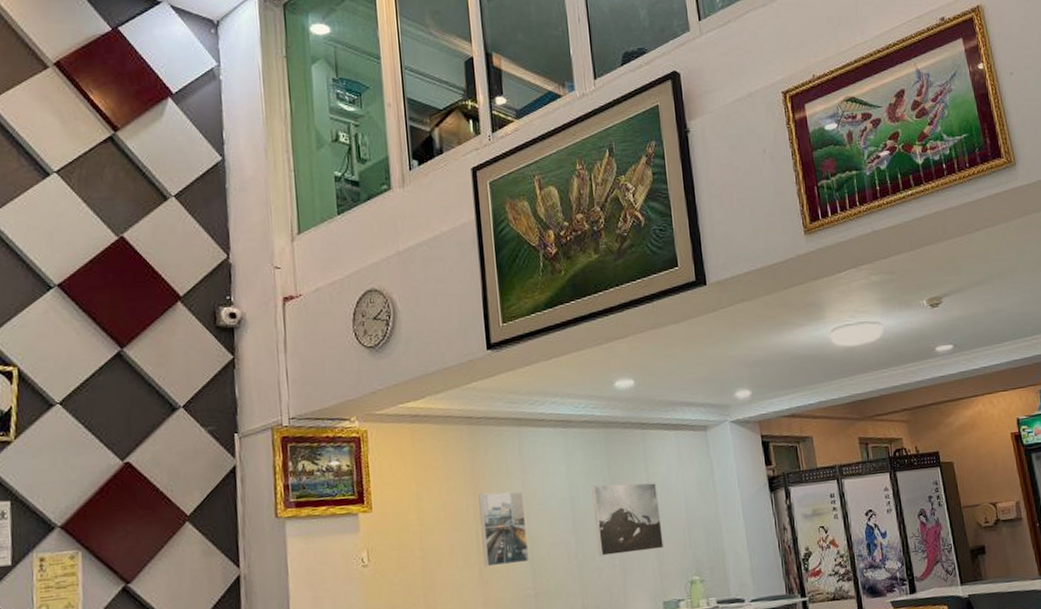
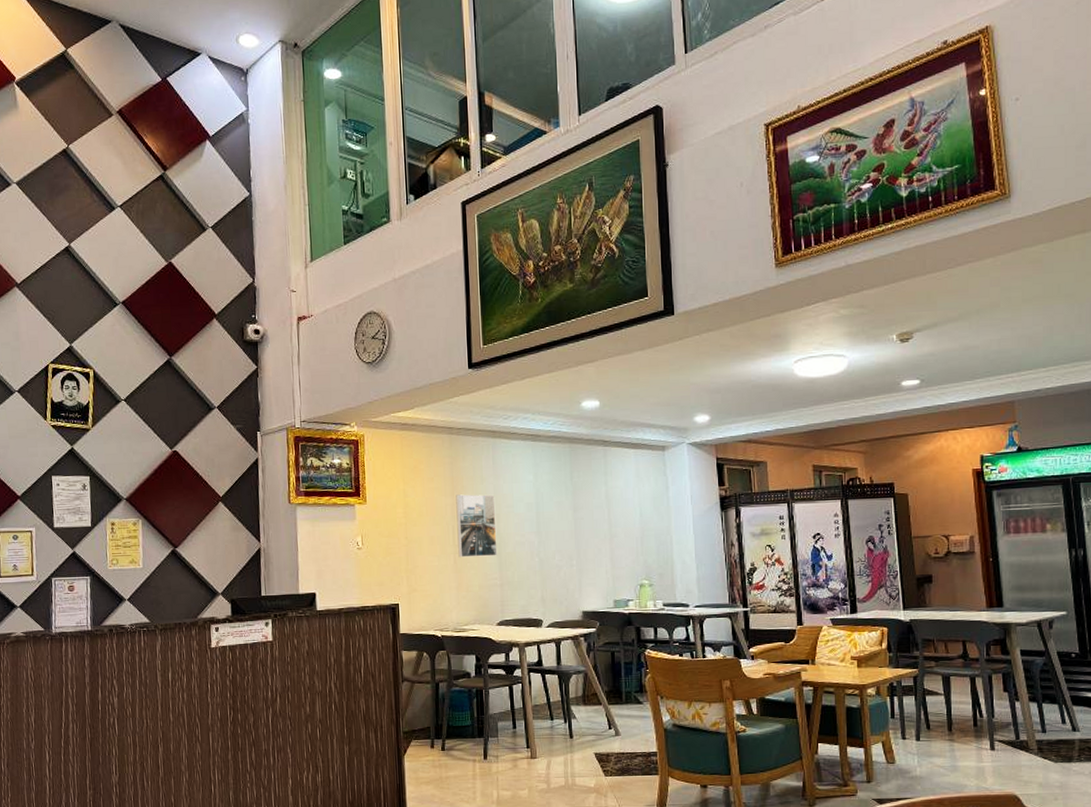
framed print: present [592,483,664,556] -> none [556,493,617,556]

